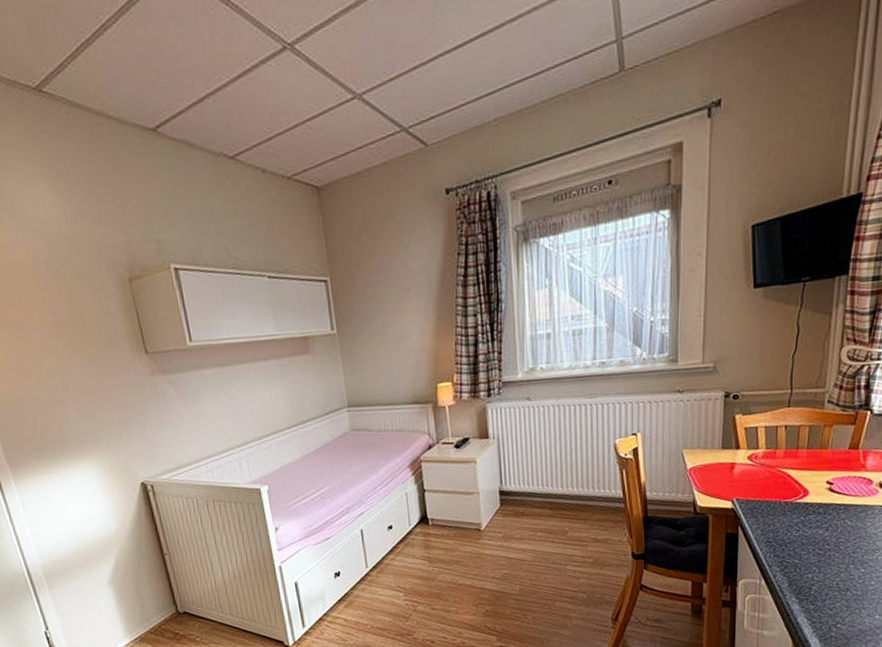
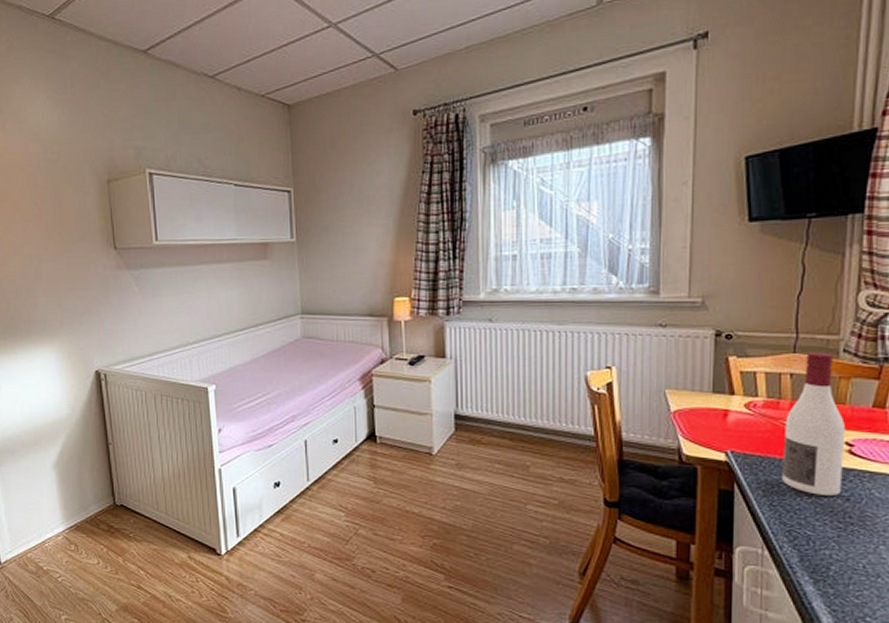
wine bottle: none [776,404,828,530] -> present [782,352,846,497]

